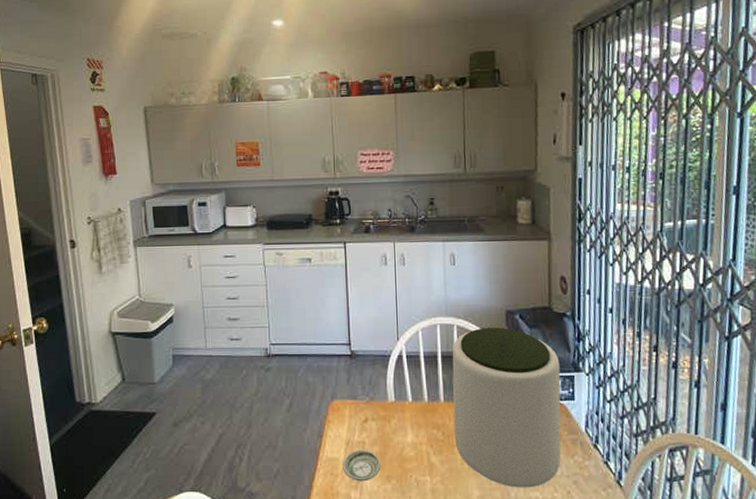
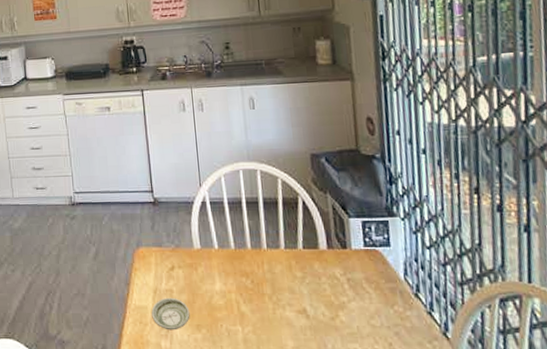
plant pot: present [452,327,561,488] -> none [256,171,380,339]

